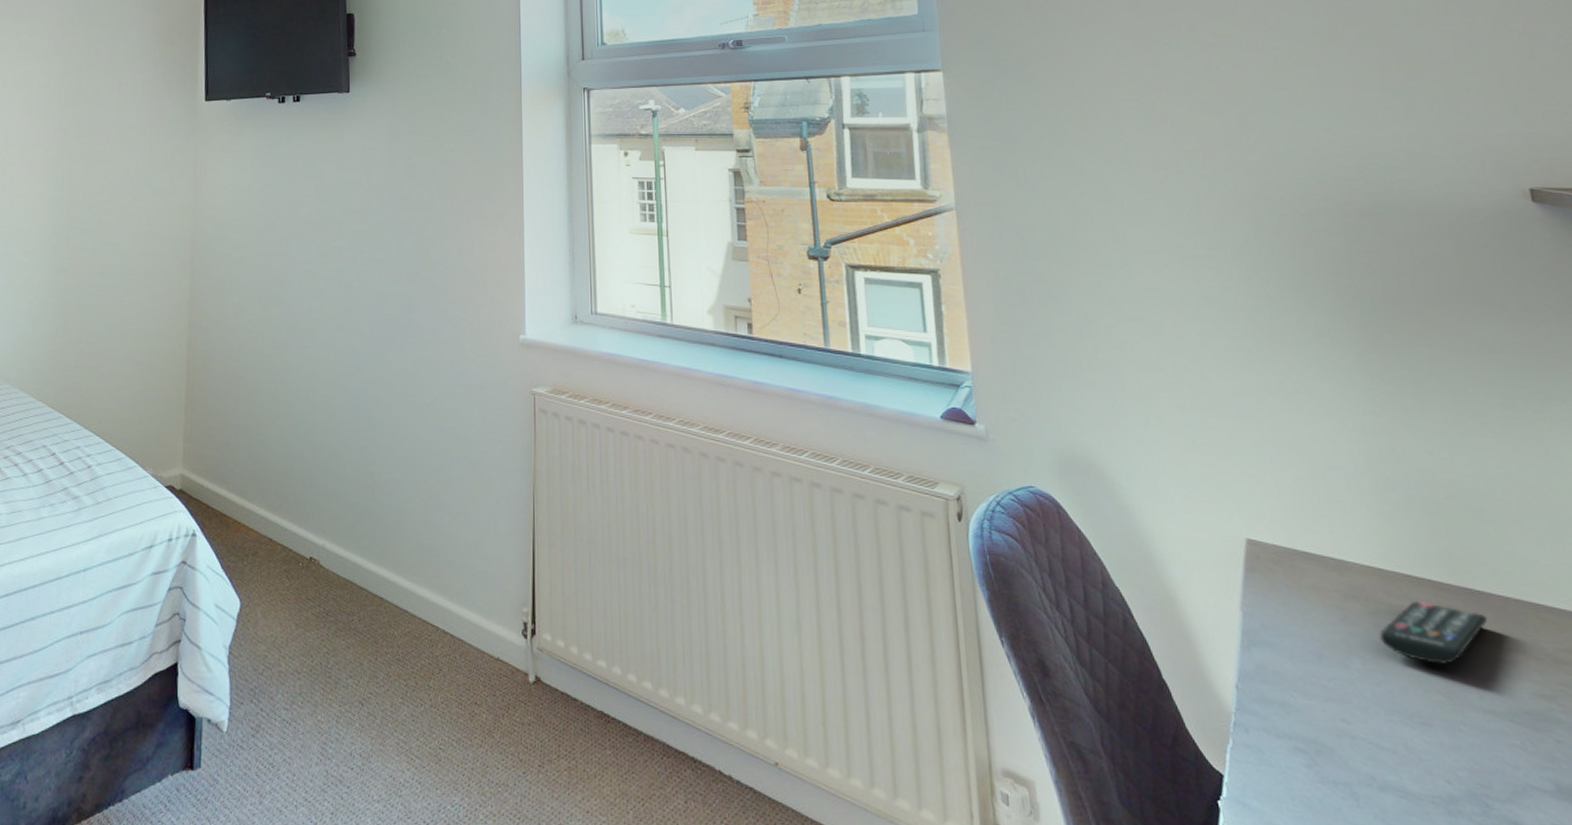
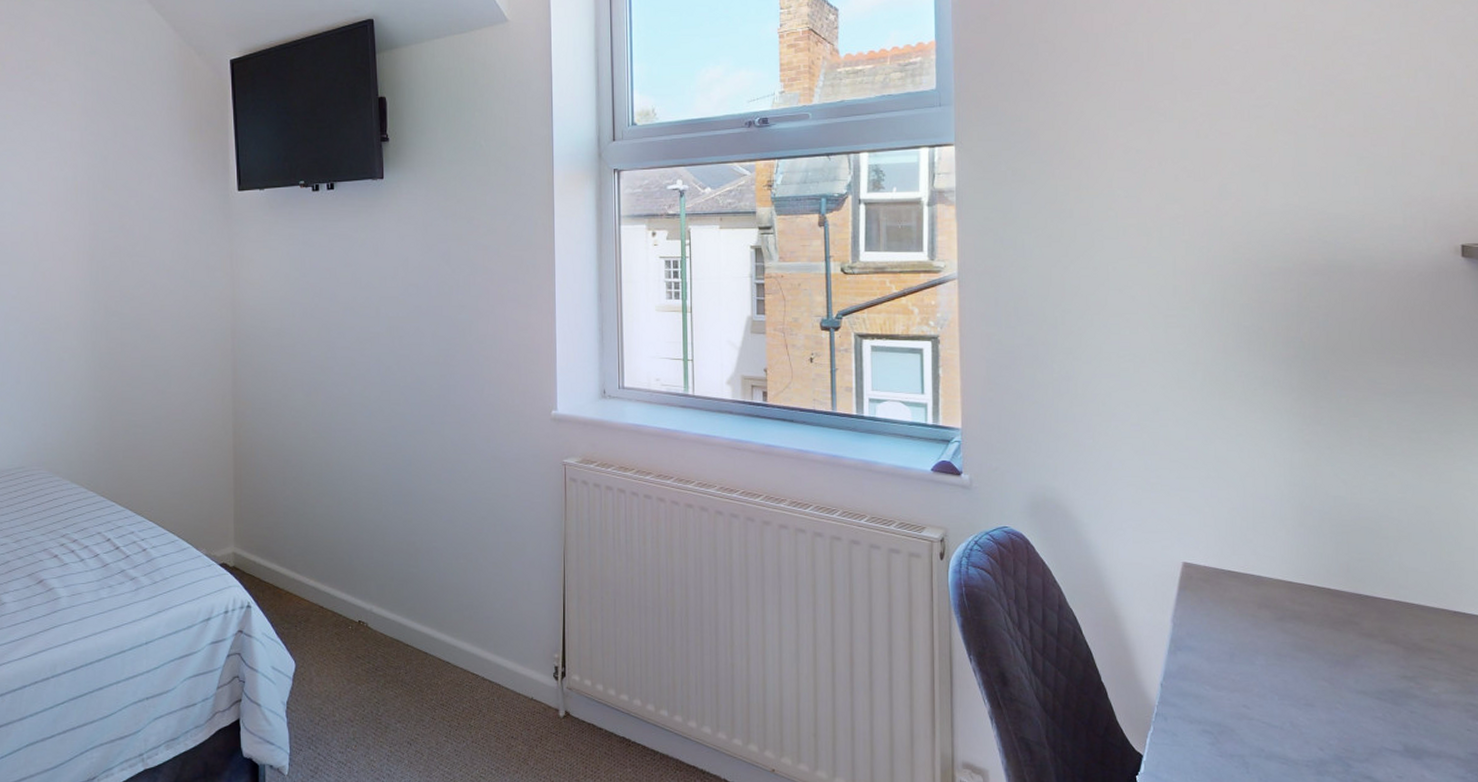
remote control: present [1379,600,1488,666] -> none [1282,606,1371,658]

